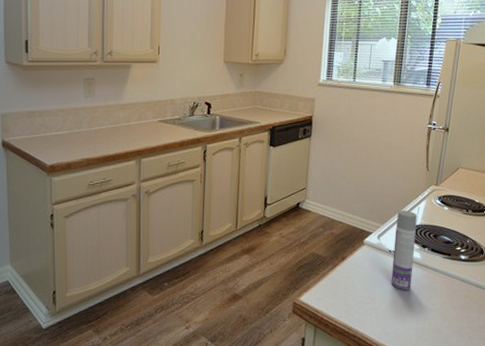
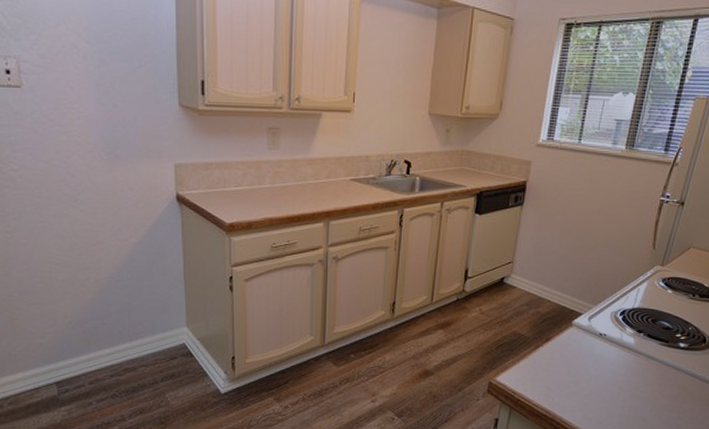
aerosol can: present [391,210,418,290] -> none [598,291,636,376]

